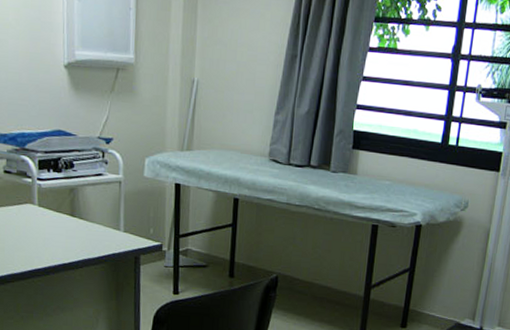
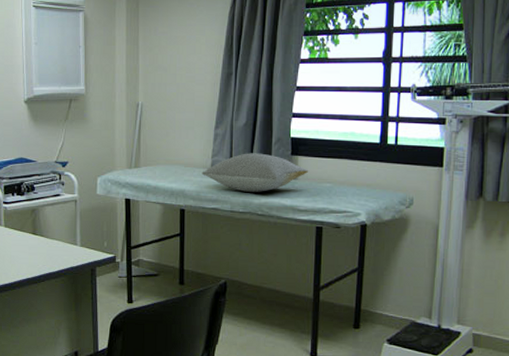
pillow: none [258,143,368,186] -> present [202,153,308,192]

